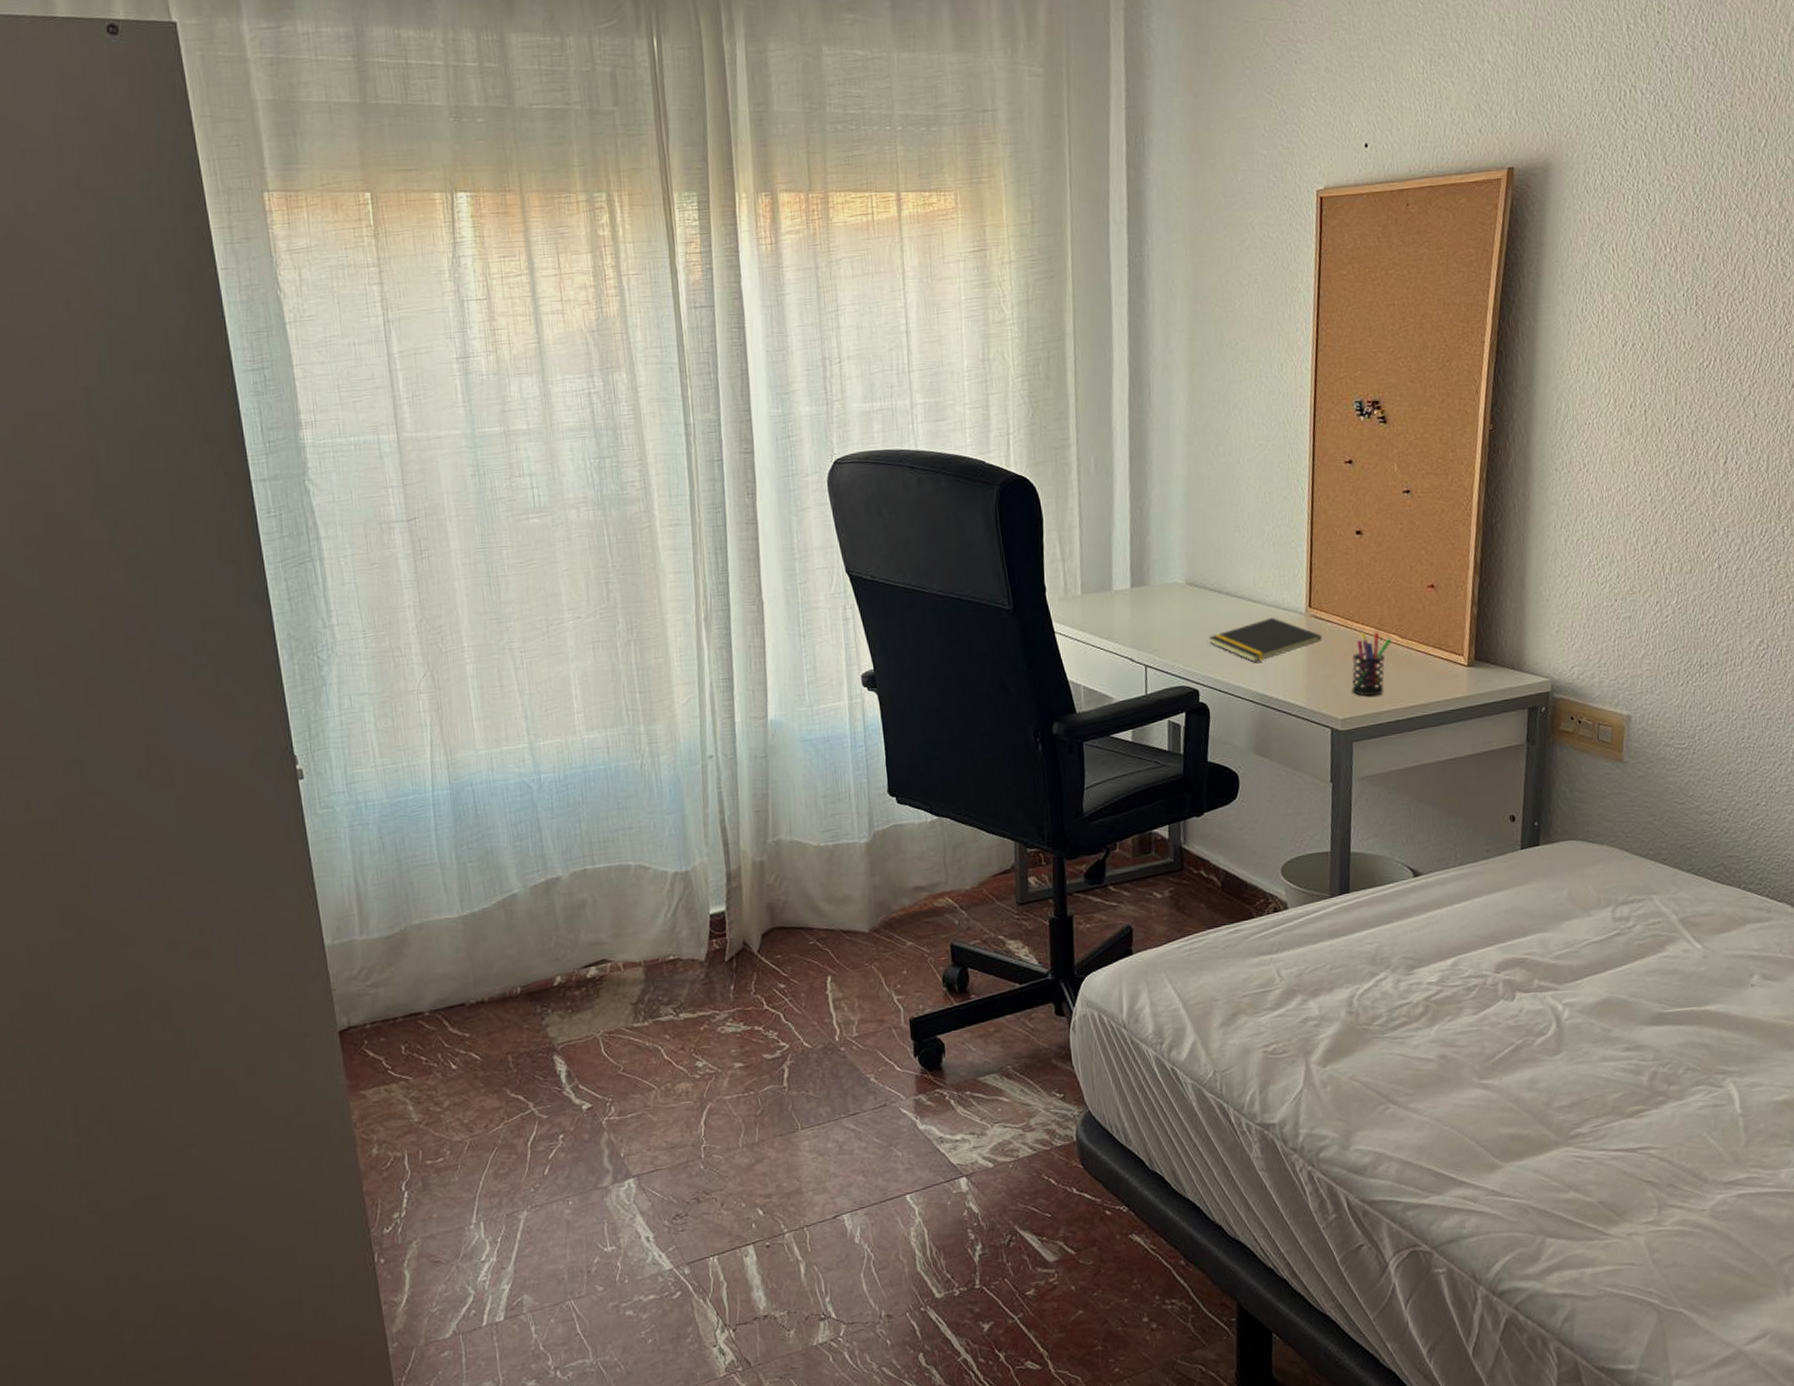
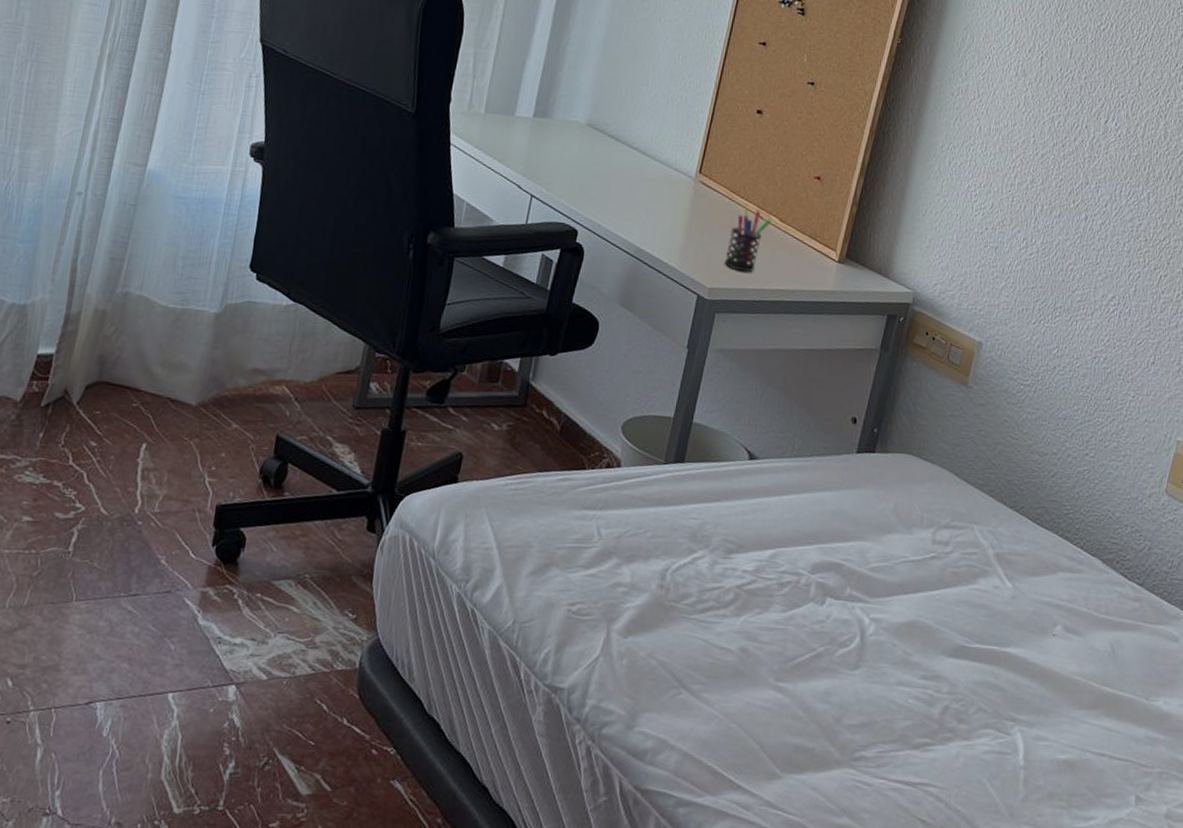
notepad: present [1209,617,1322,663] -> none [598,174,706,215]

